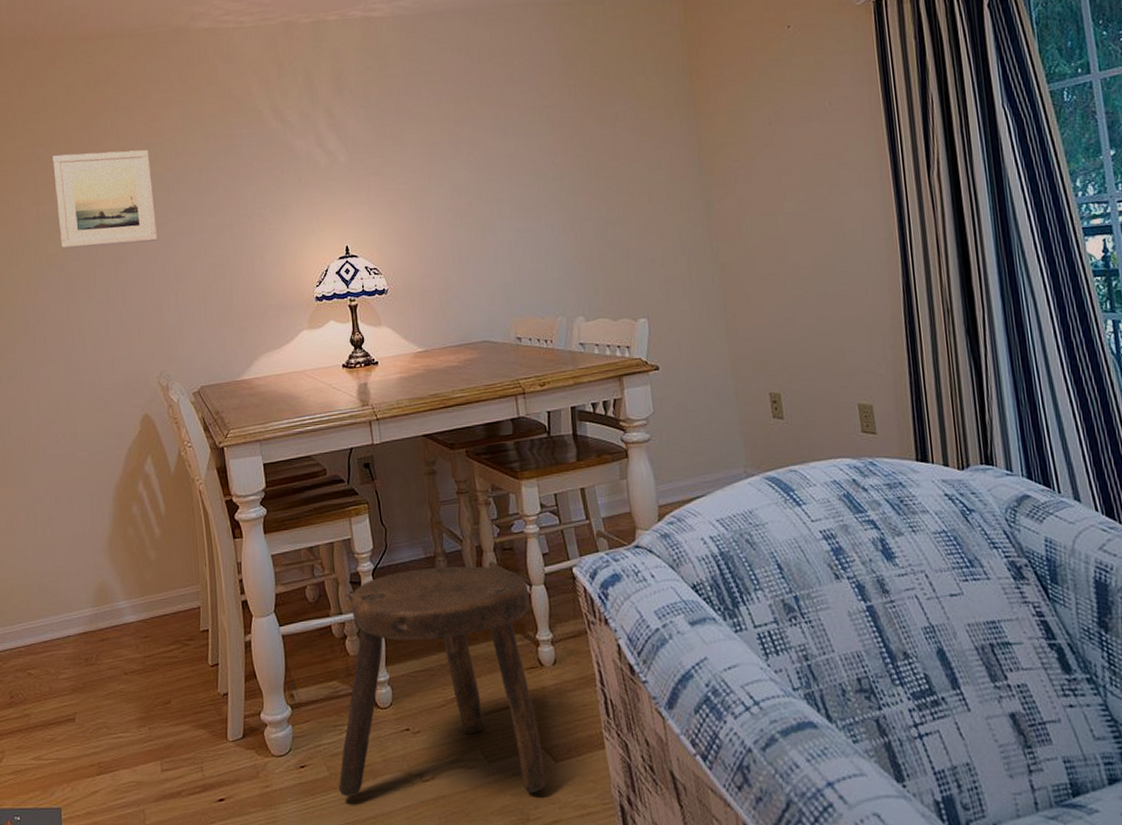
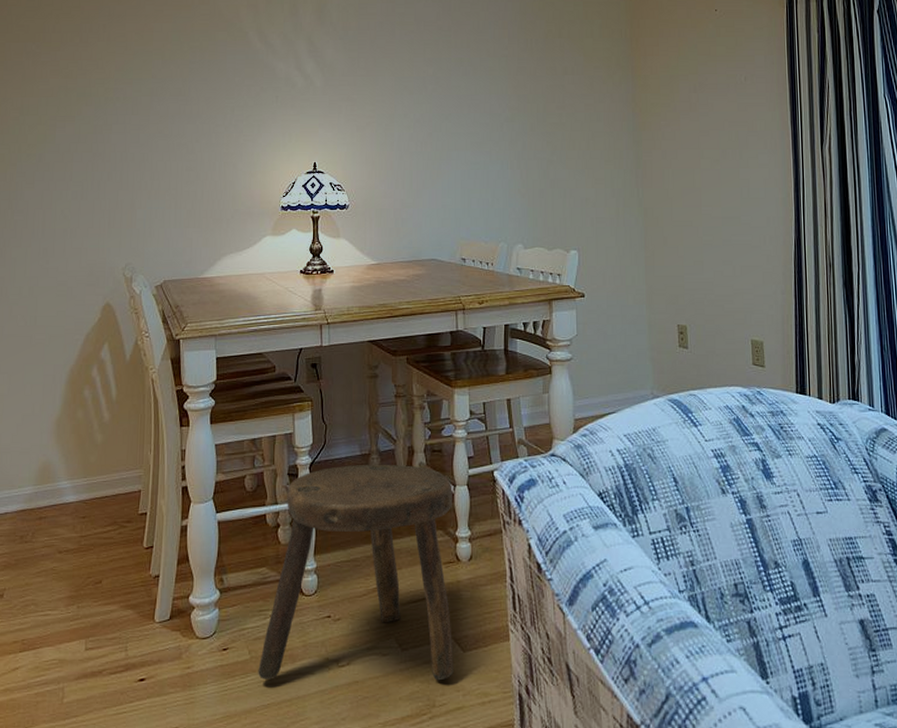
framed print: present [52,150,158,249] -> none [42,52,138,141]

